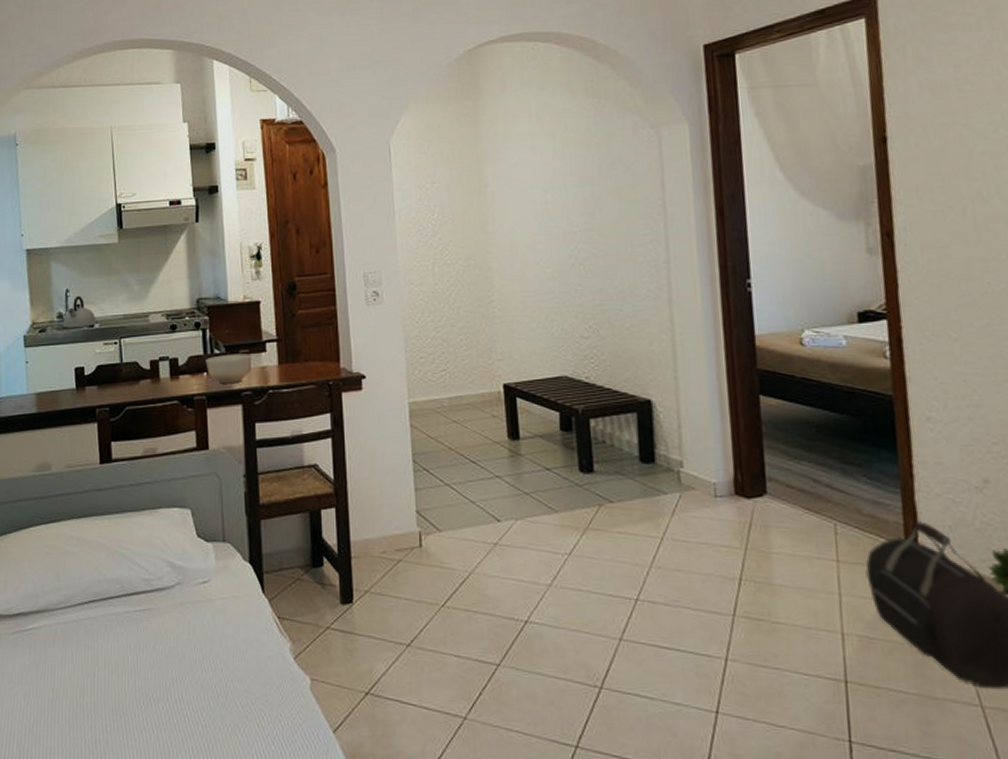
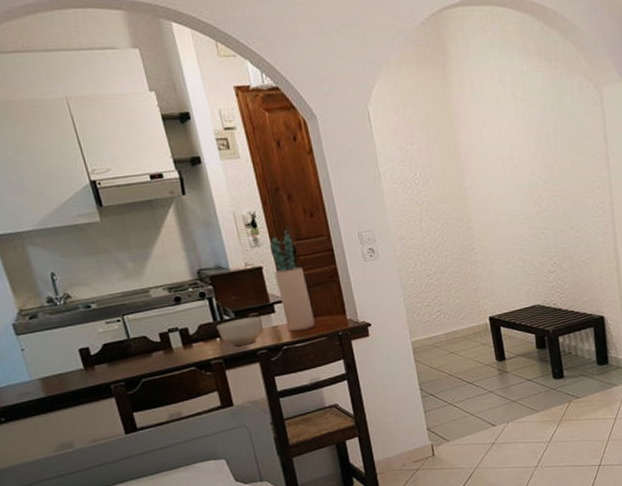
kettle: present [63,295,97,328] -> none [54,278,94,312]
vase: none [270,259,305,376] -> present [269,225,315,332]

